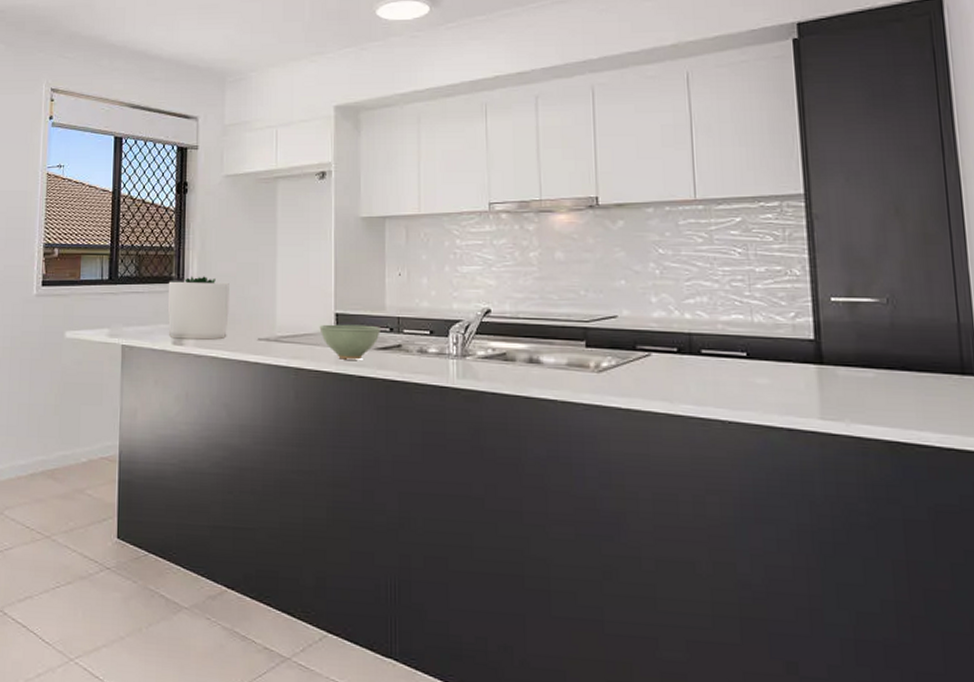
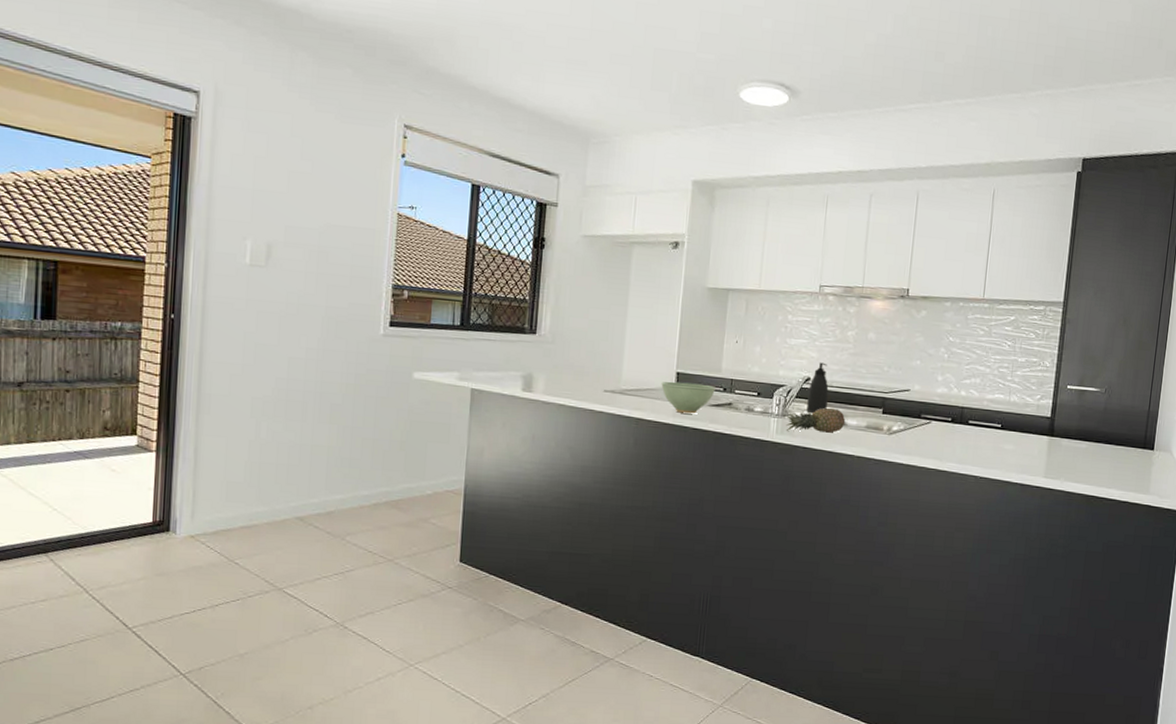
planter: present [167,276,229,341] -> none [518,328,580,390]
fruit: none [466,343,539,374] -> present [785,407,845,433]
soap dispenser: none [490,291,515,350] -> present [806,362,829,413]

